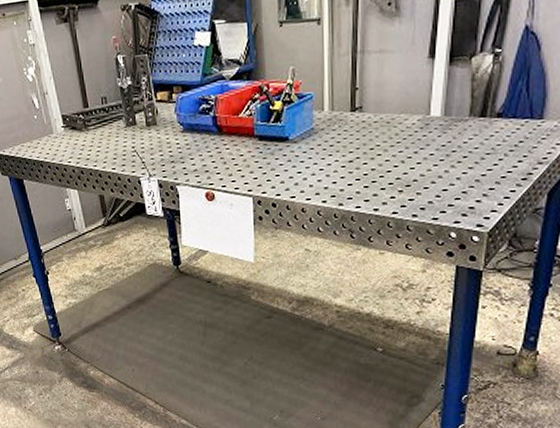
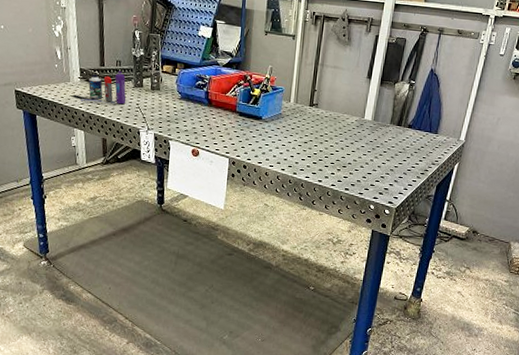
spray can: none [57,109,120,154] -> present [71,70,126,105]

